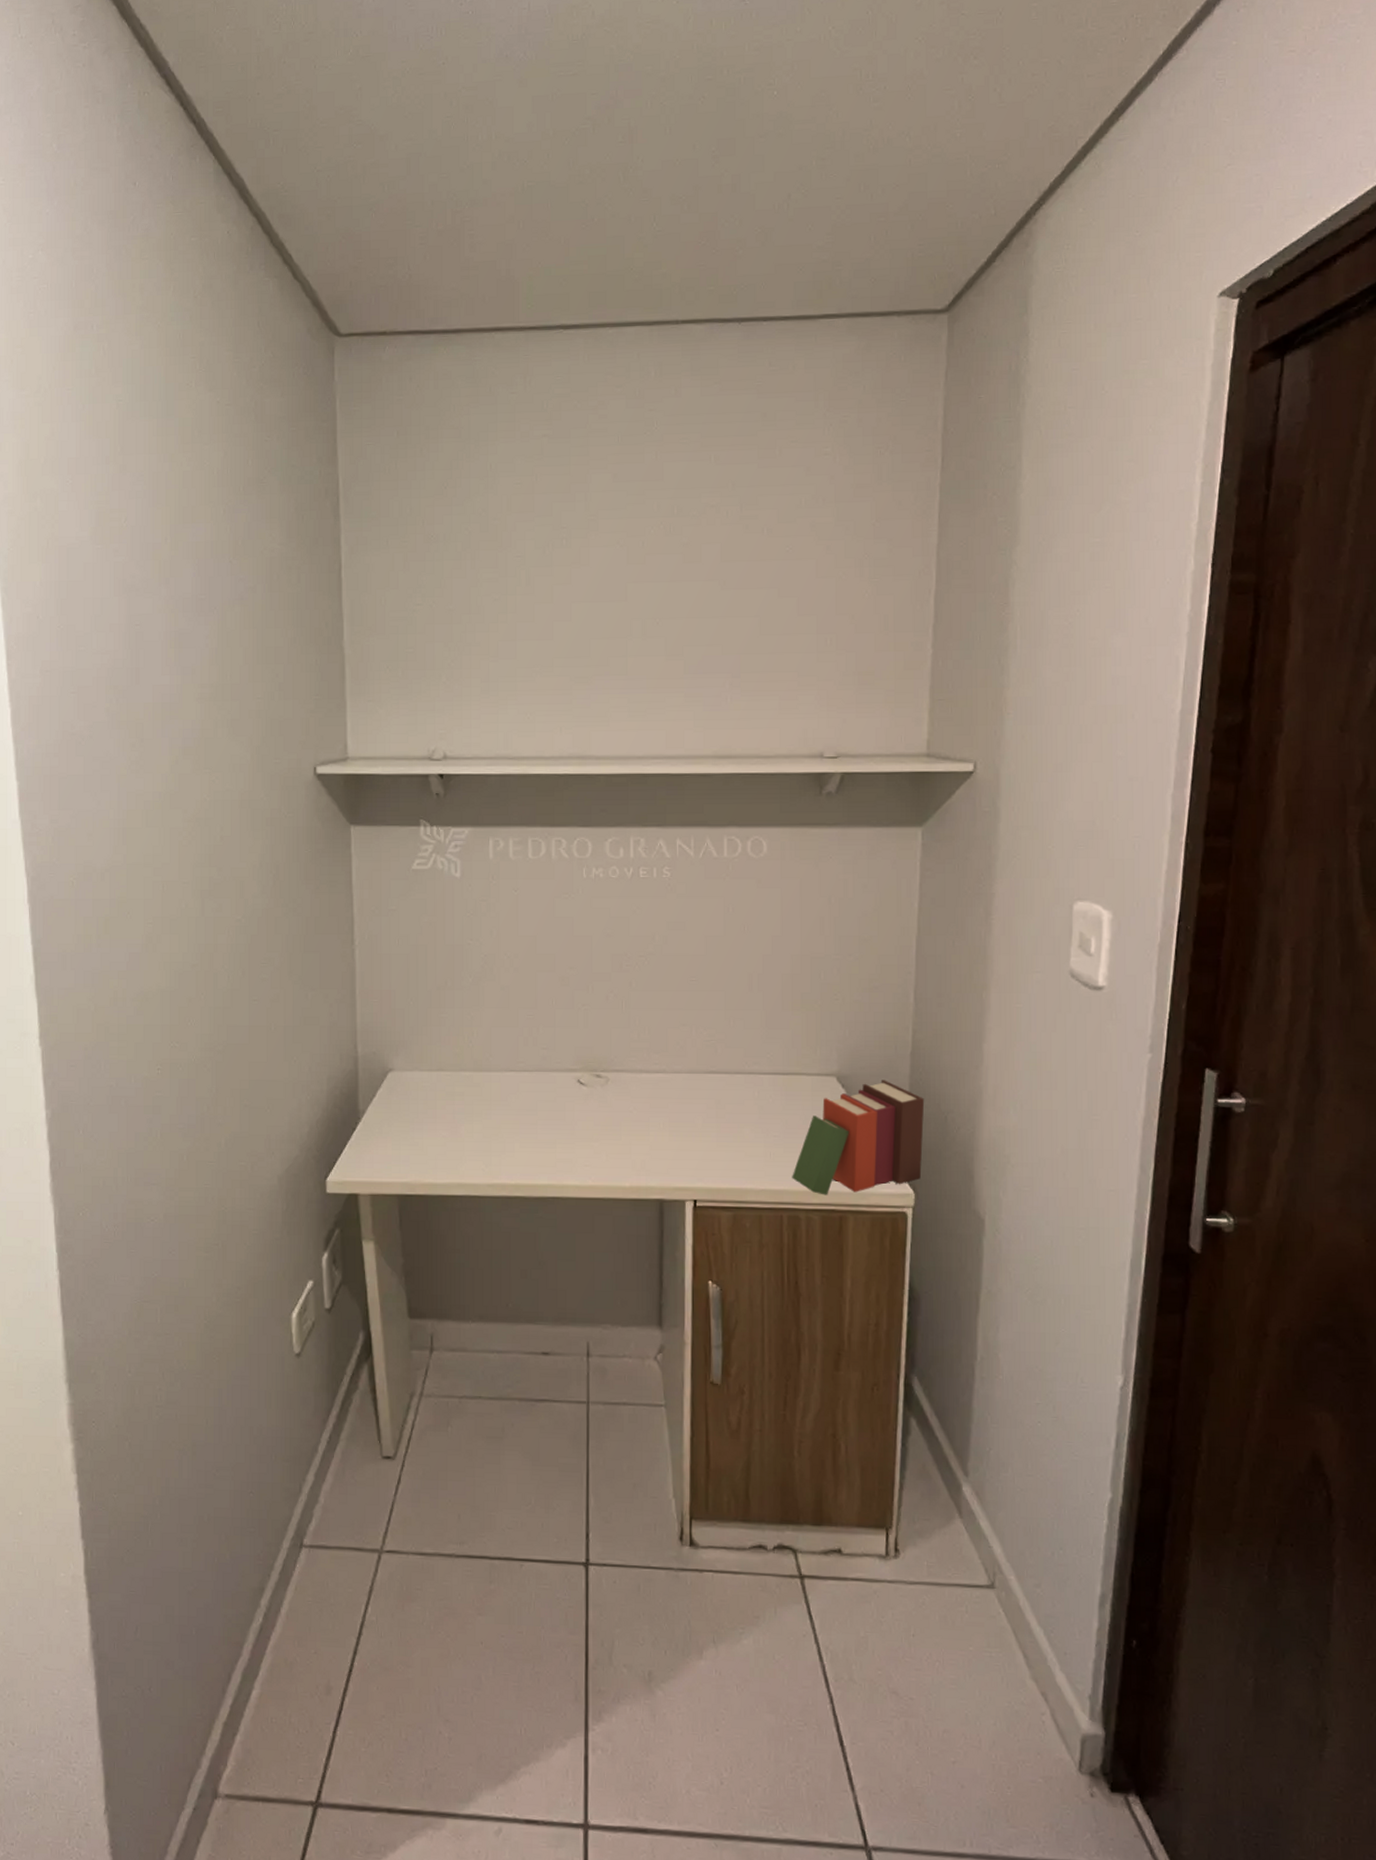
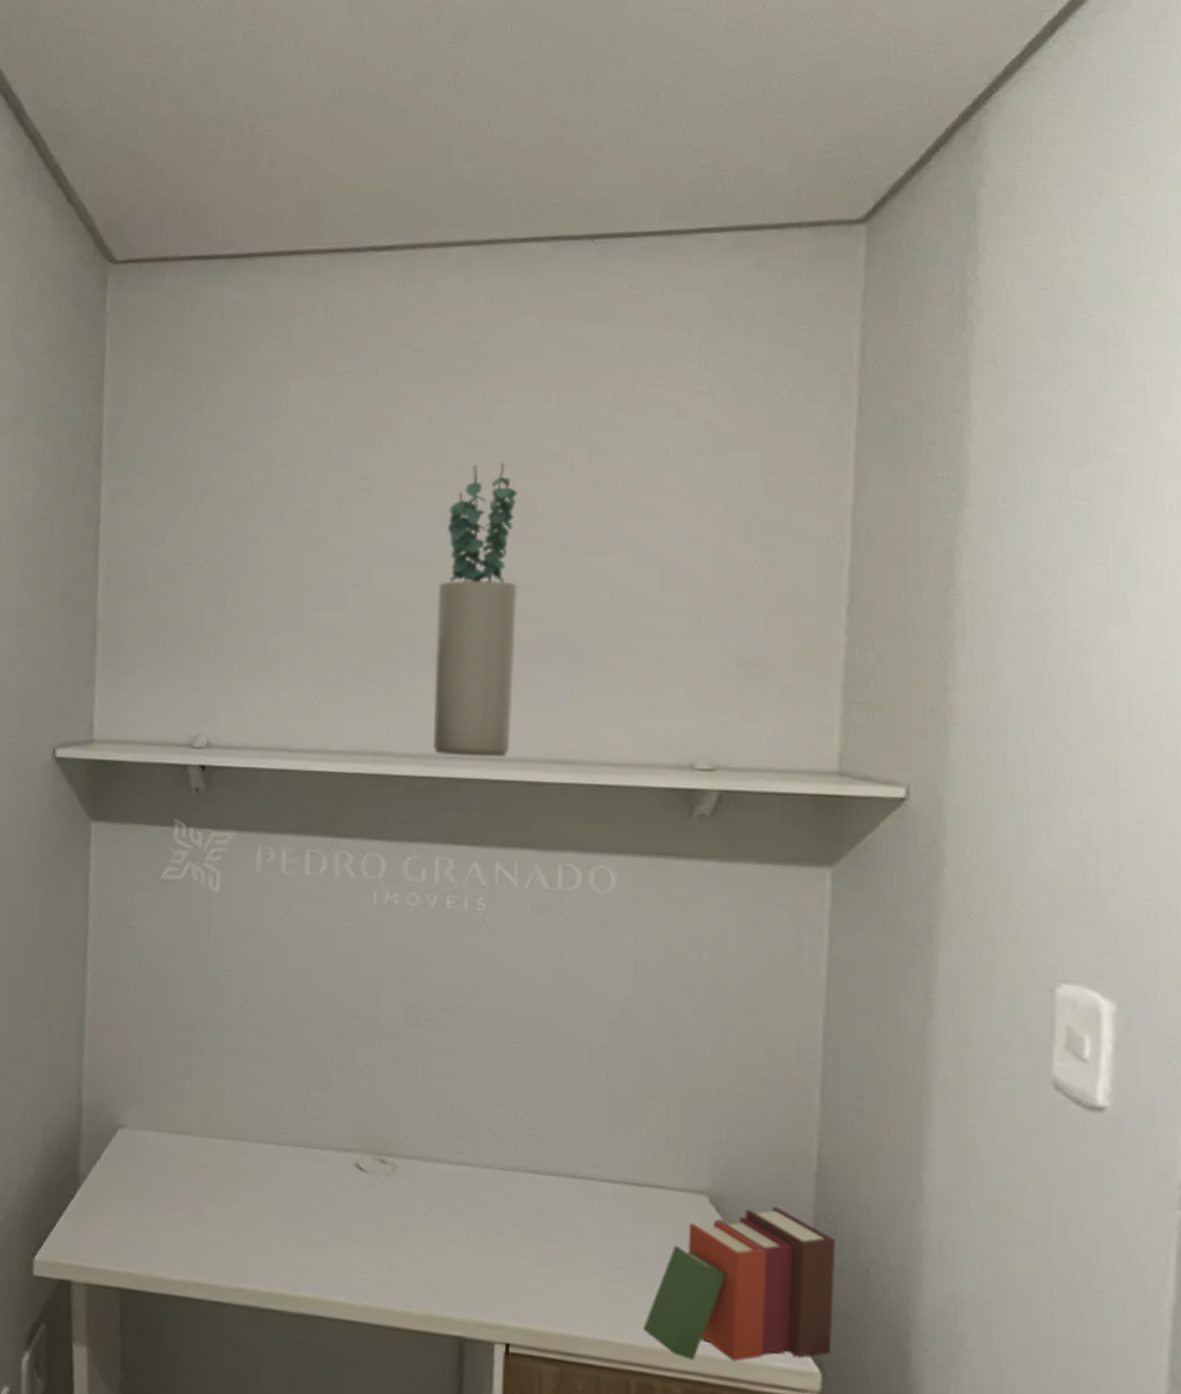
vase: none [624,513,688,756] -> present [433,462,518,757]

